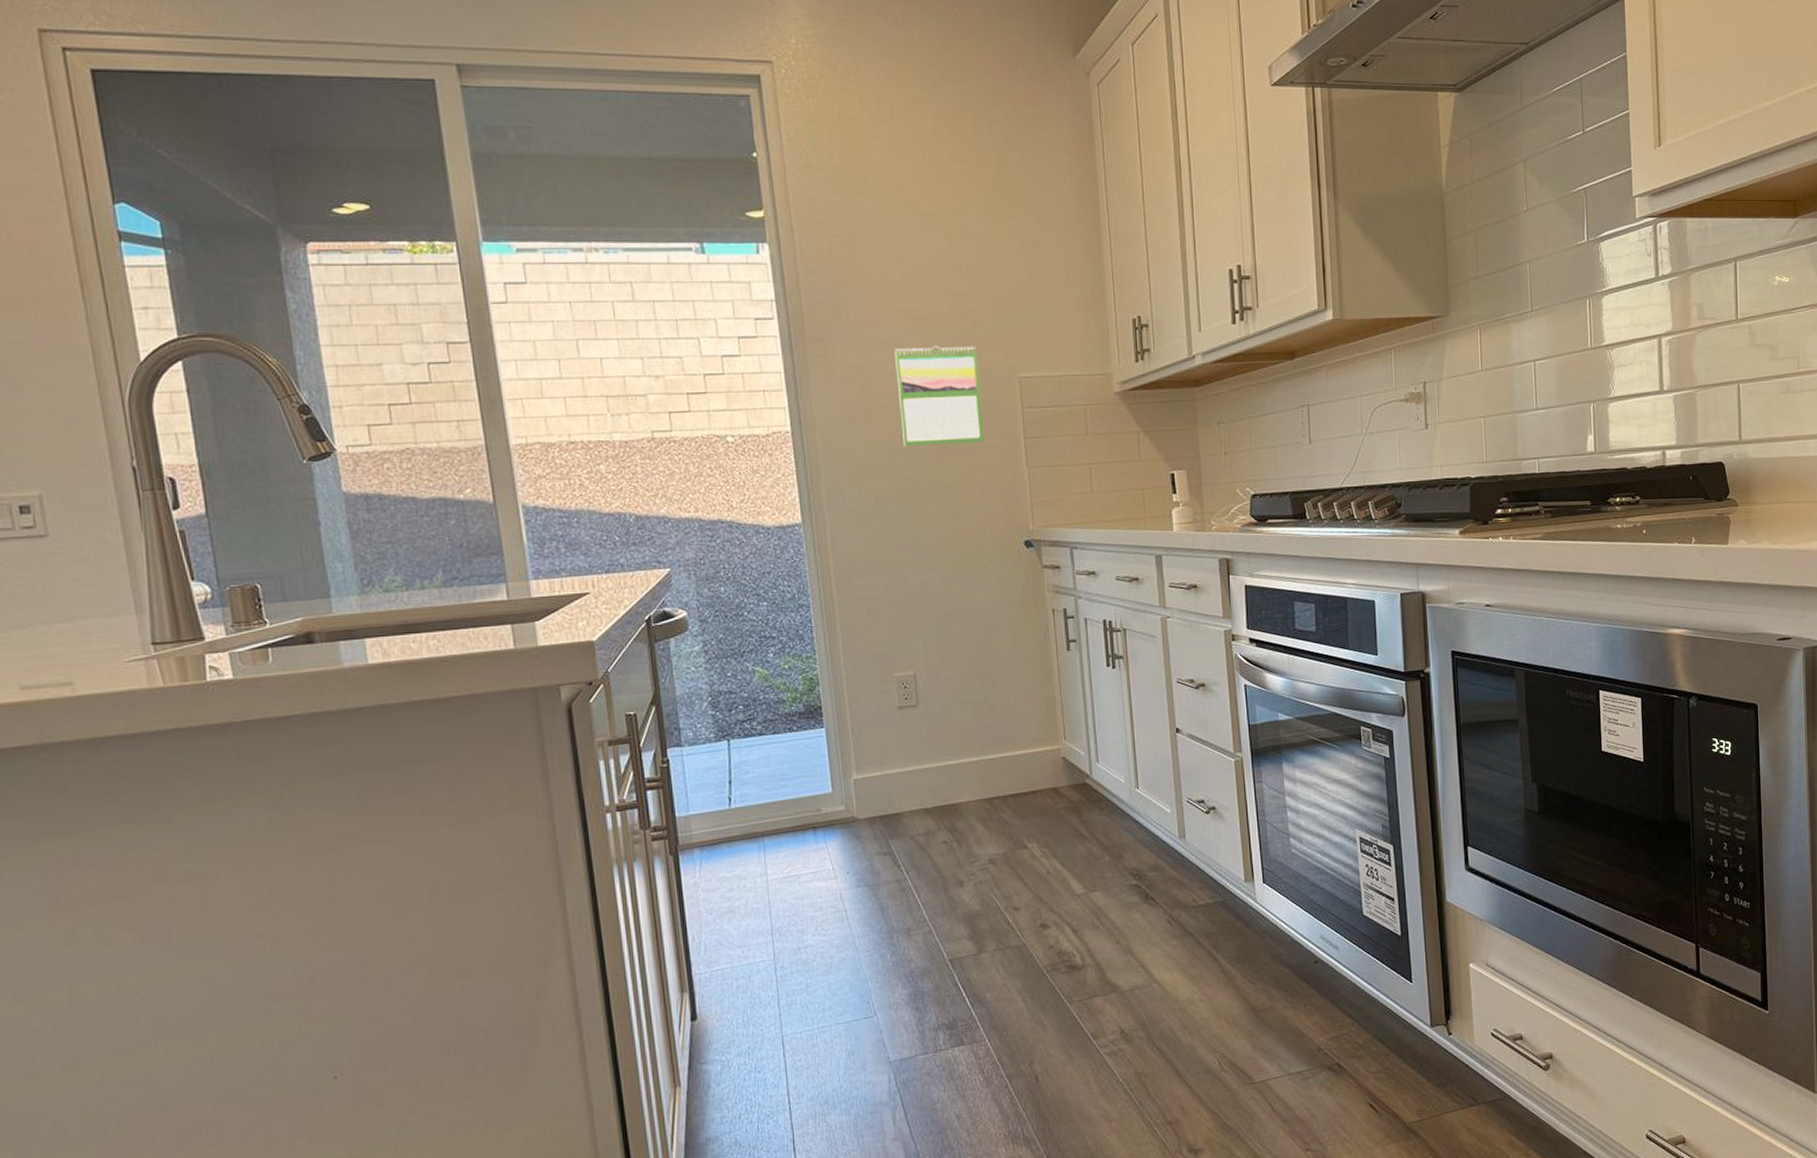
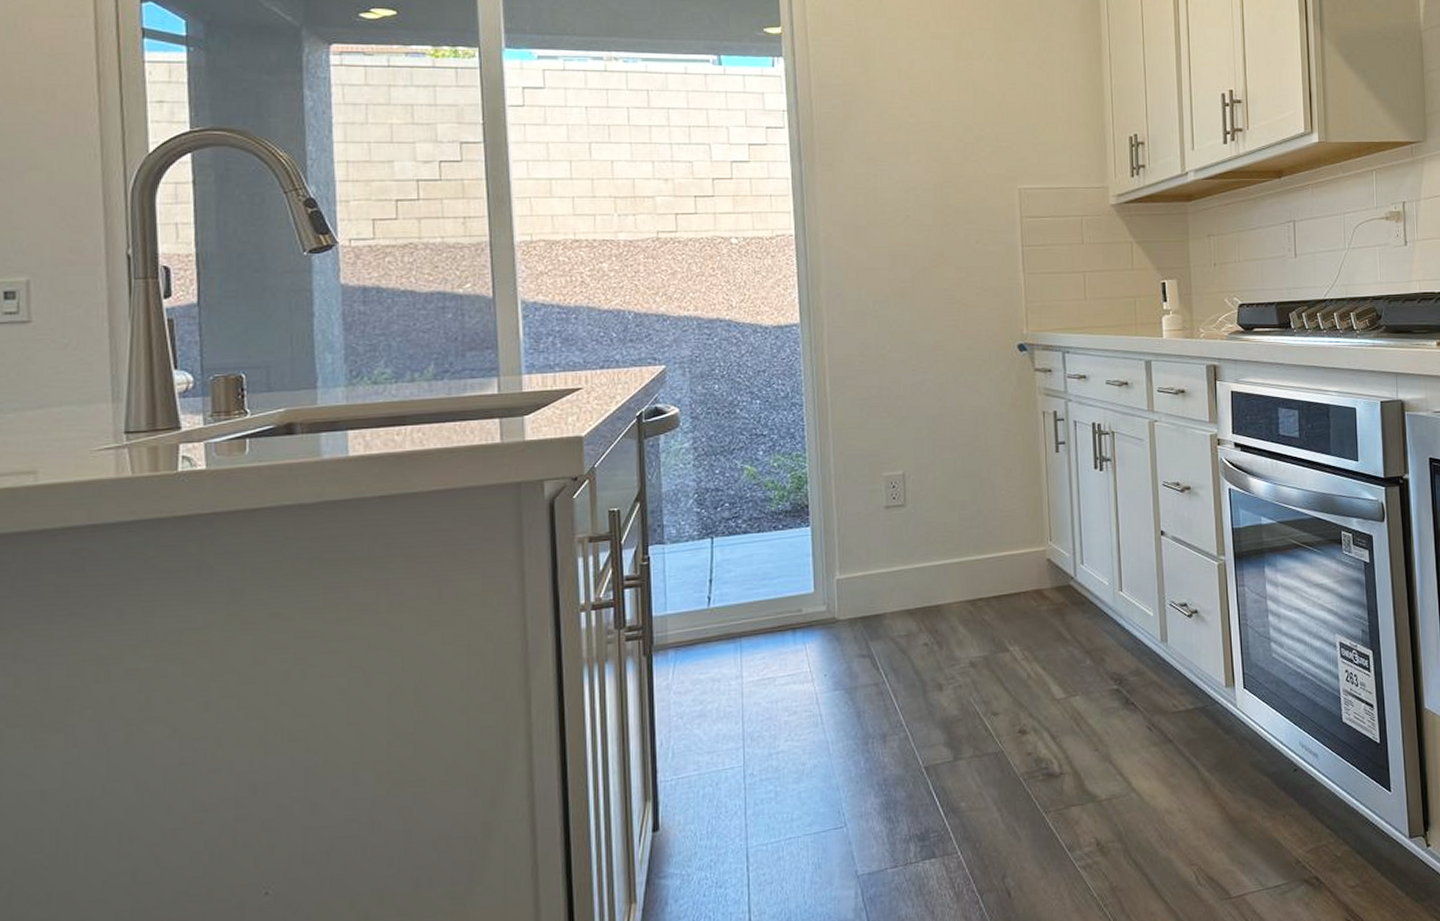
calendar: present [895,345,985,447] -> none [900,156,984,252]

